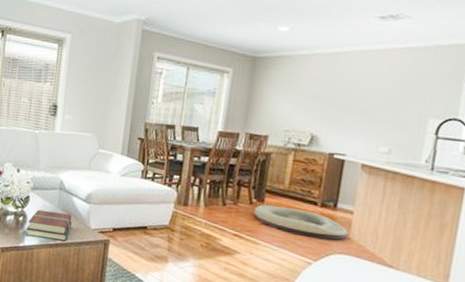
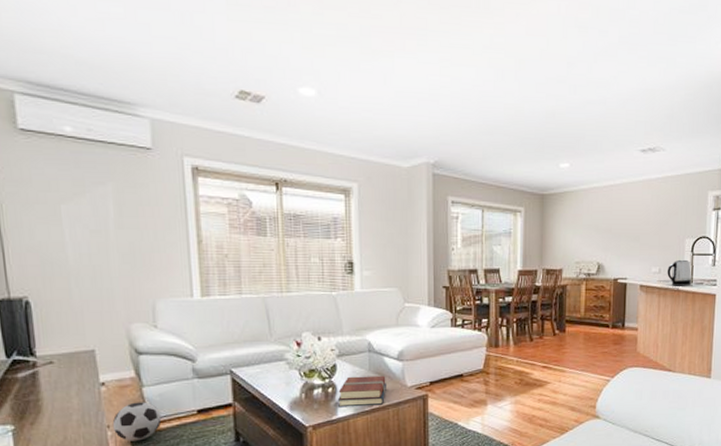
dog bed: present [254,204,348,240] -> none [558,334,635,357]
kettle: none [399,141,433,174] -> present [667,259,692,286]

